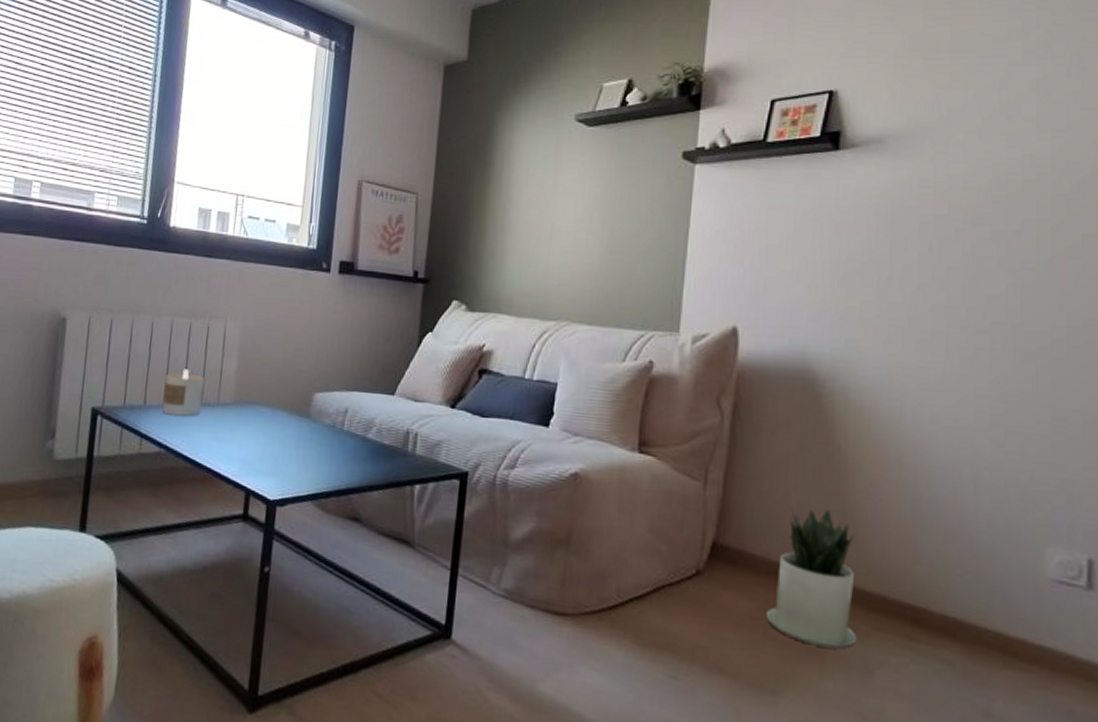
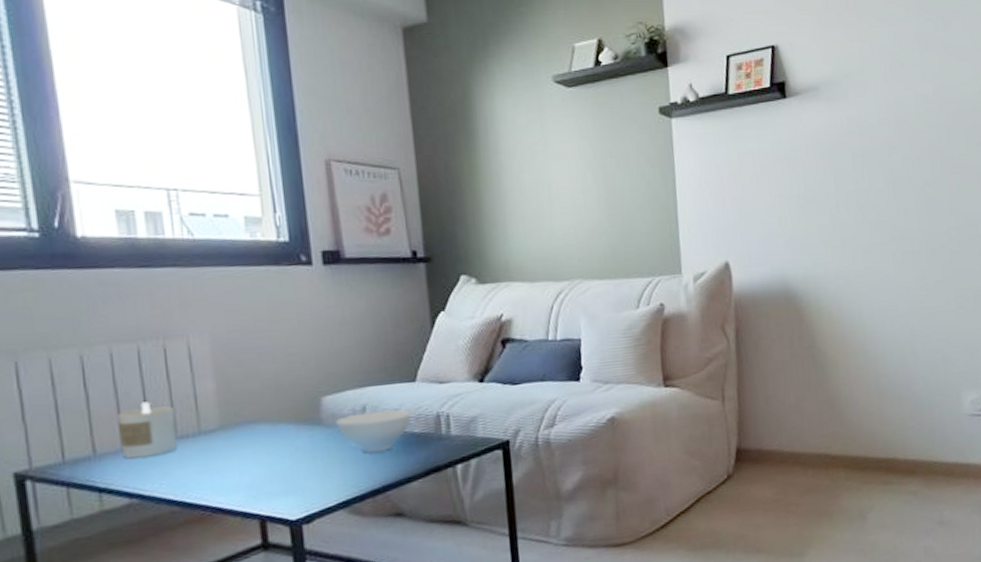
bowl: none [321,414,386,456] -> present [336,409,412,454]
planter: present [767,509,859,649] -> none [786,400,852,510]

